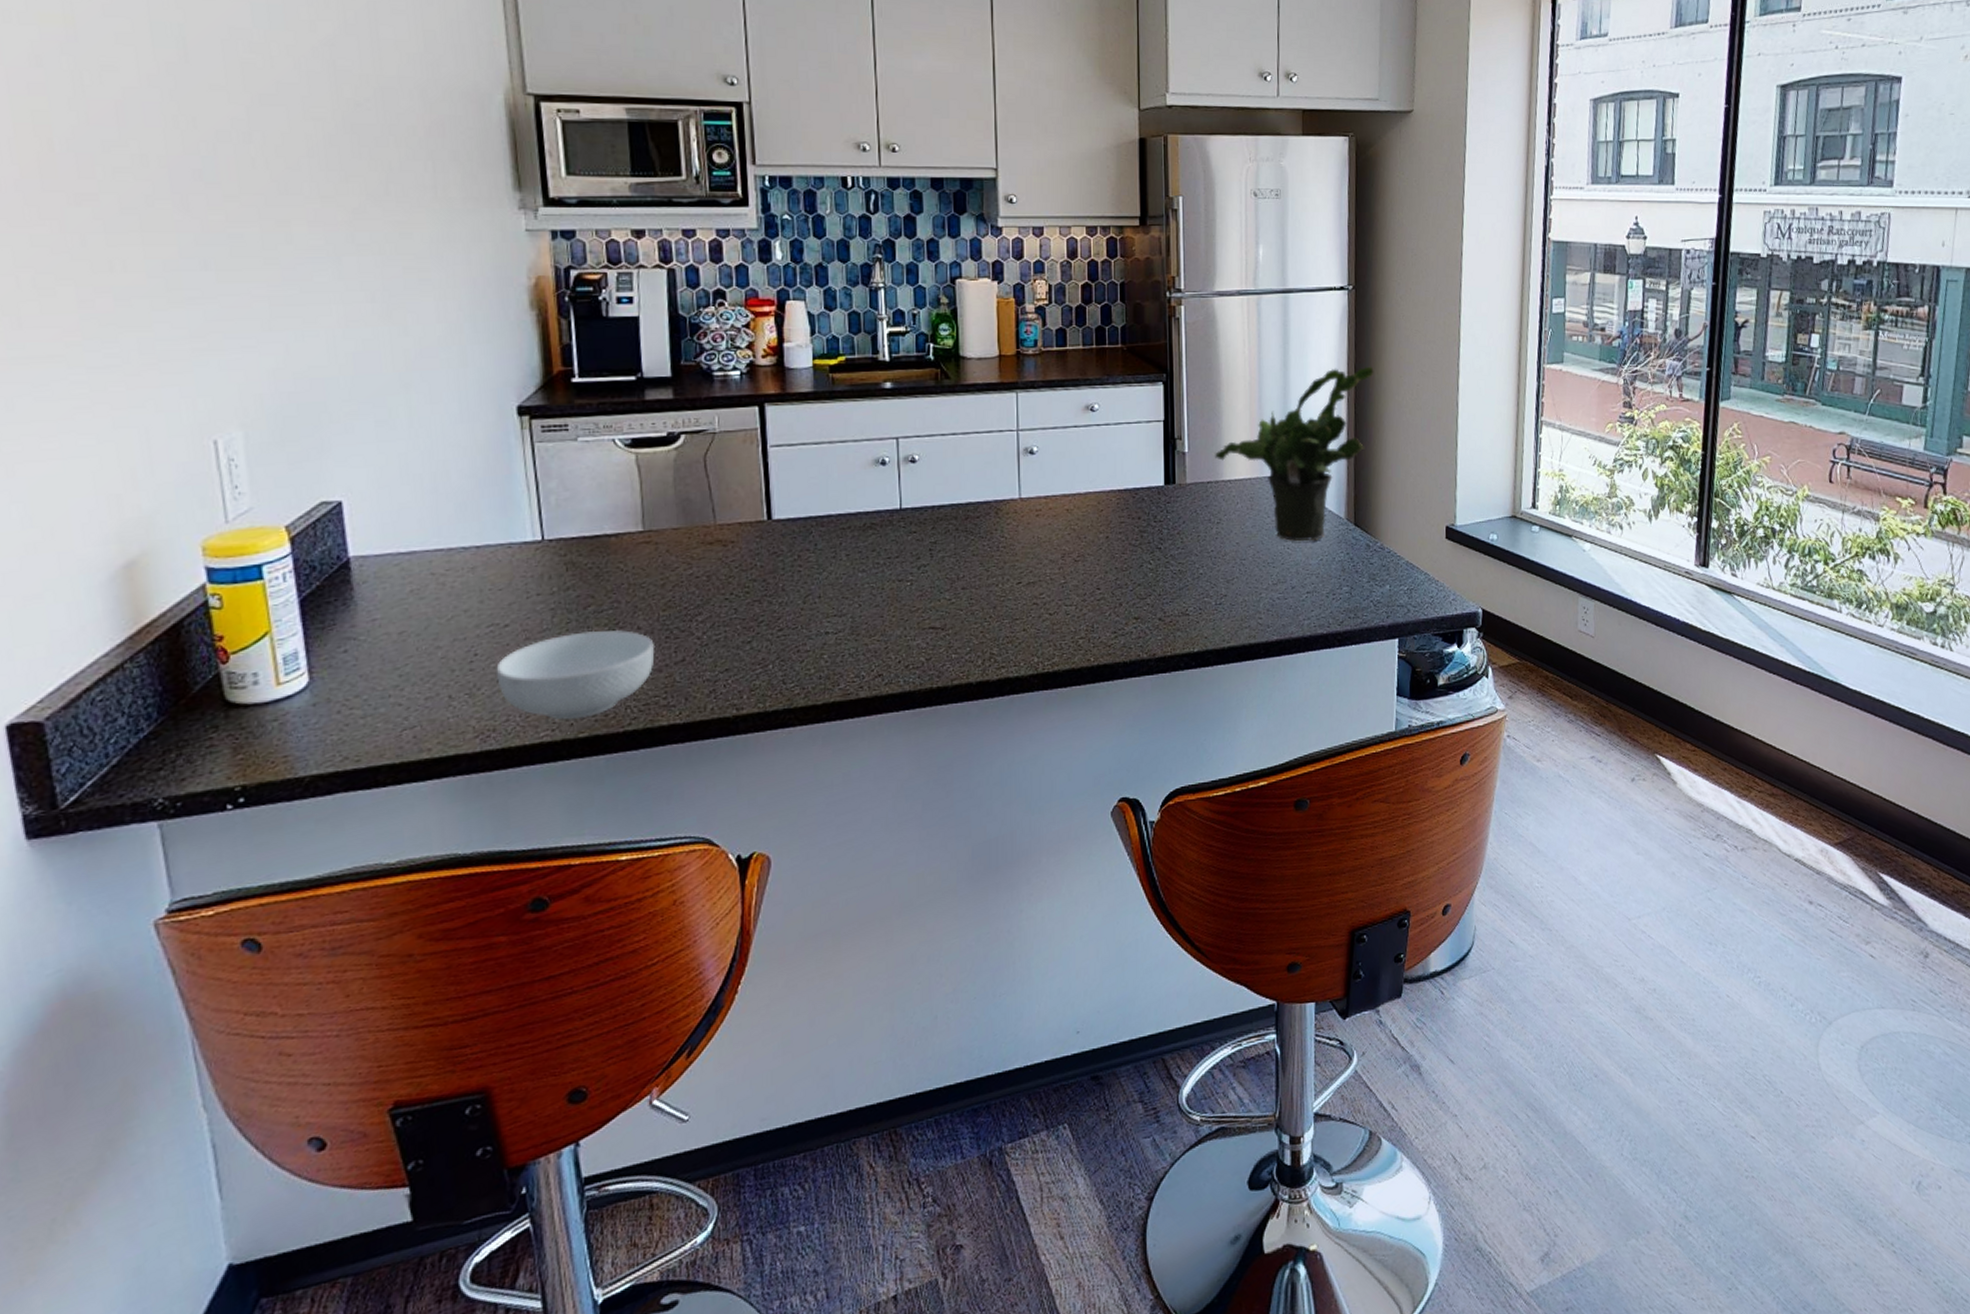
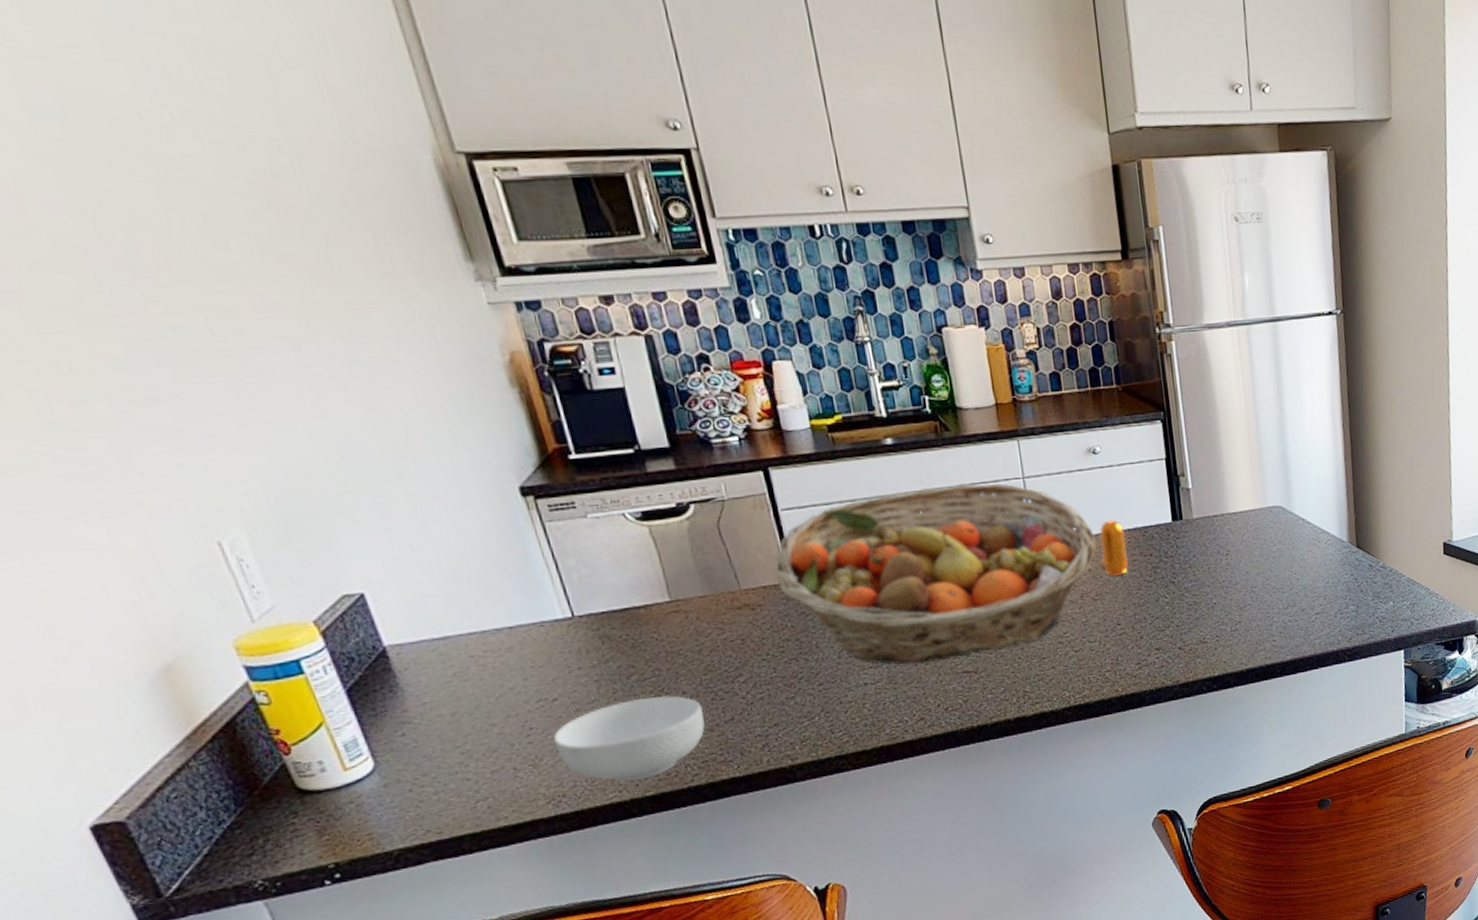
fruit basket: none [754,432,1084,616] -> present [774,482,1097,665]
pepper shaker: none [1087,479,1116,537] -> present [1099,519,1129,576]
potted plant: present [1215,366,1374,542] -> none [1218,391,1367,567]

